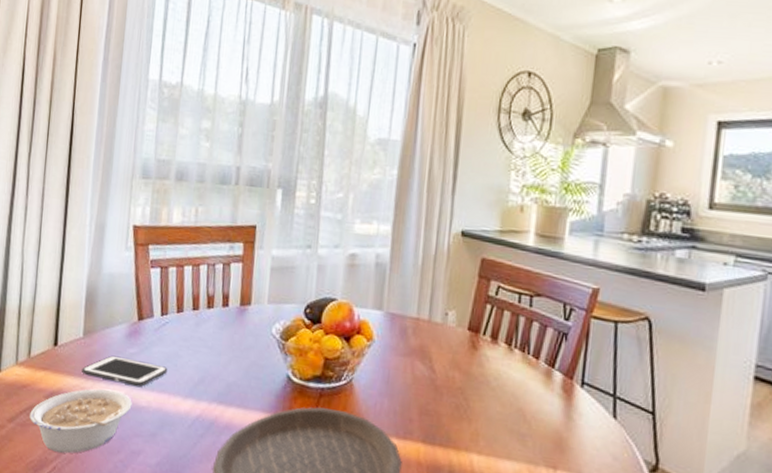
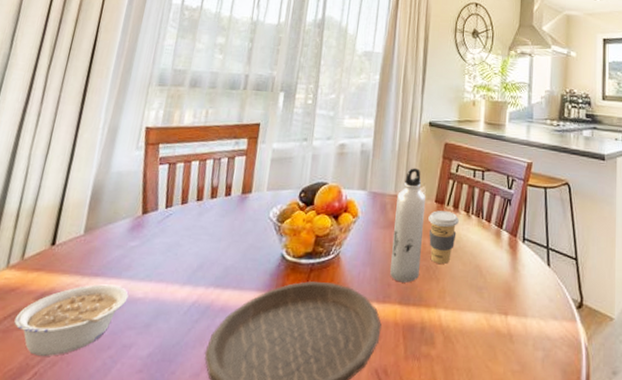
cell phone: present [82,355,168,387] -> none [78,250,168,278]
water bottle: none [412,287,457,420] -> present [390,168,426,283]
coffee cup: none [459,340,498,403] -> present [428,210,459,264]

